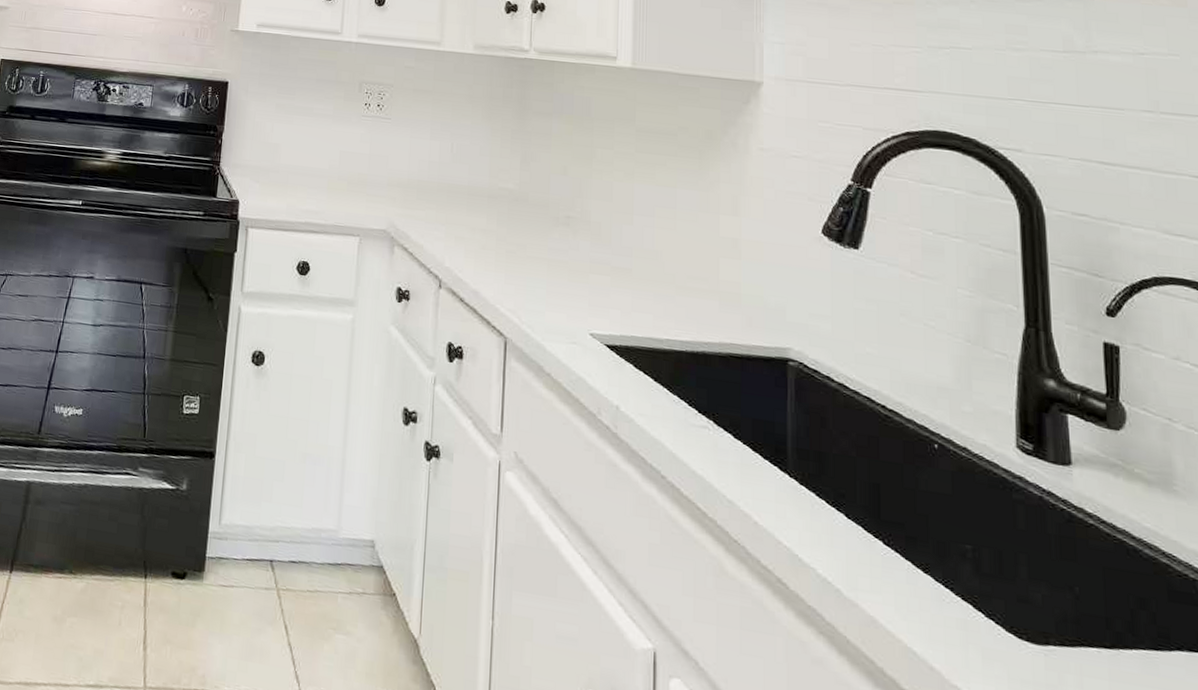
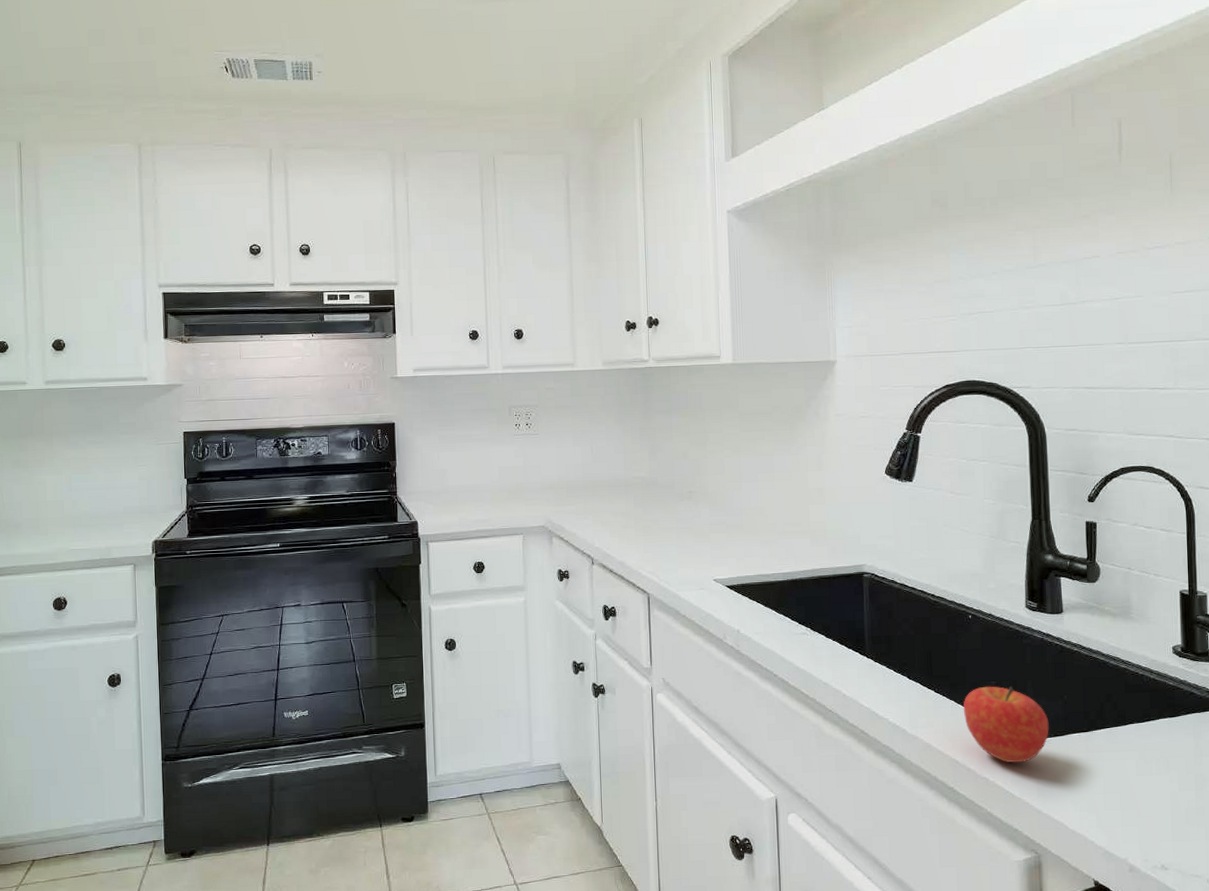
fruit: none [924,549,1053,675] -> present [963,686,1049,764]

